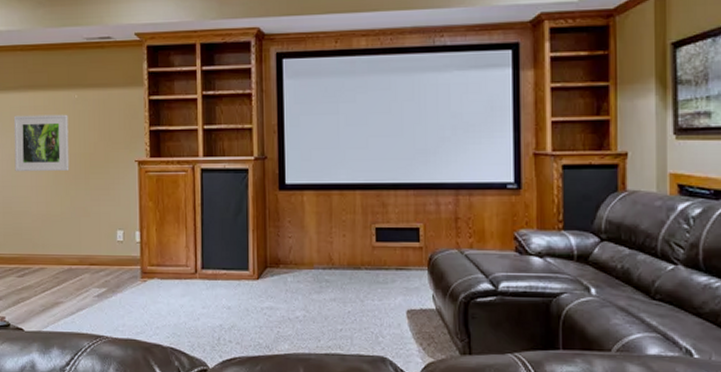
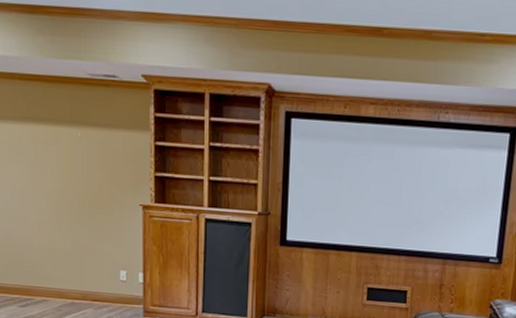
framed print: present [13,114,69,172] -> none [12,147,72,208]

